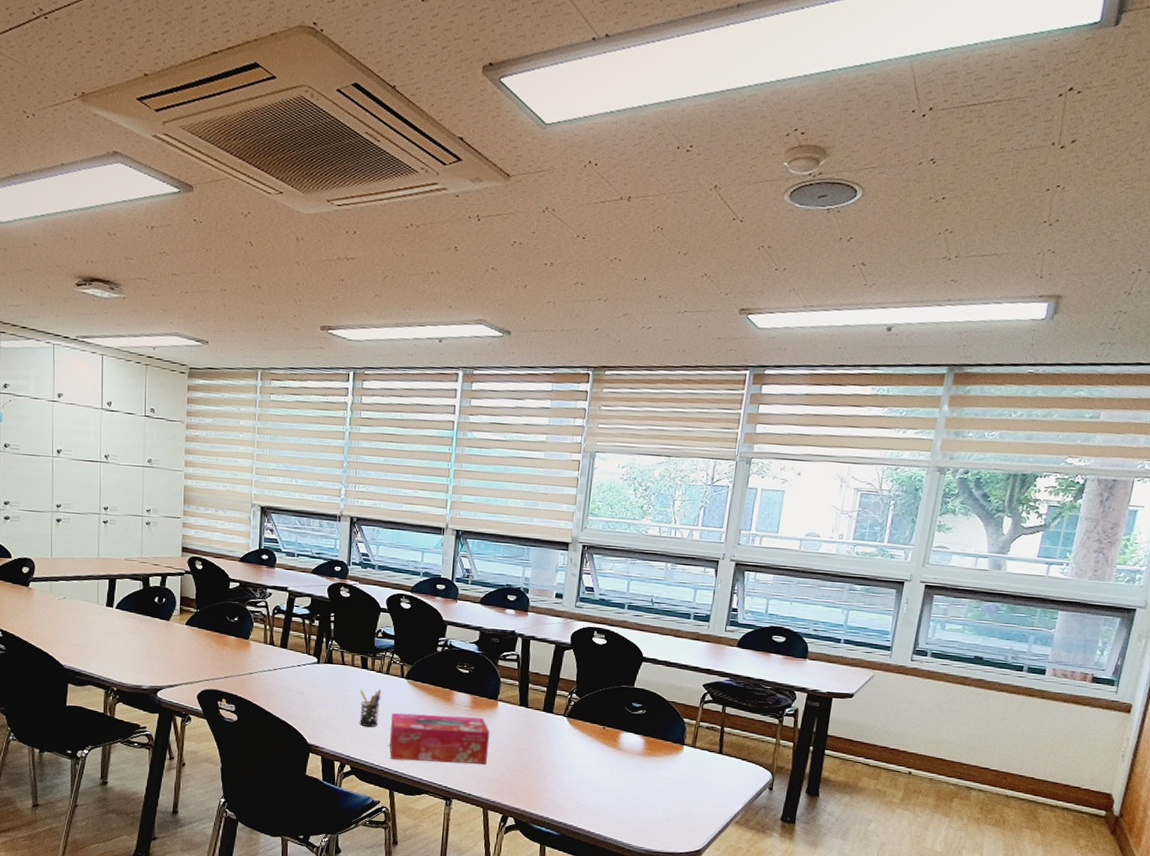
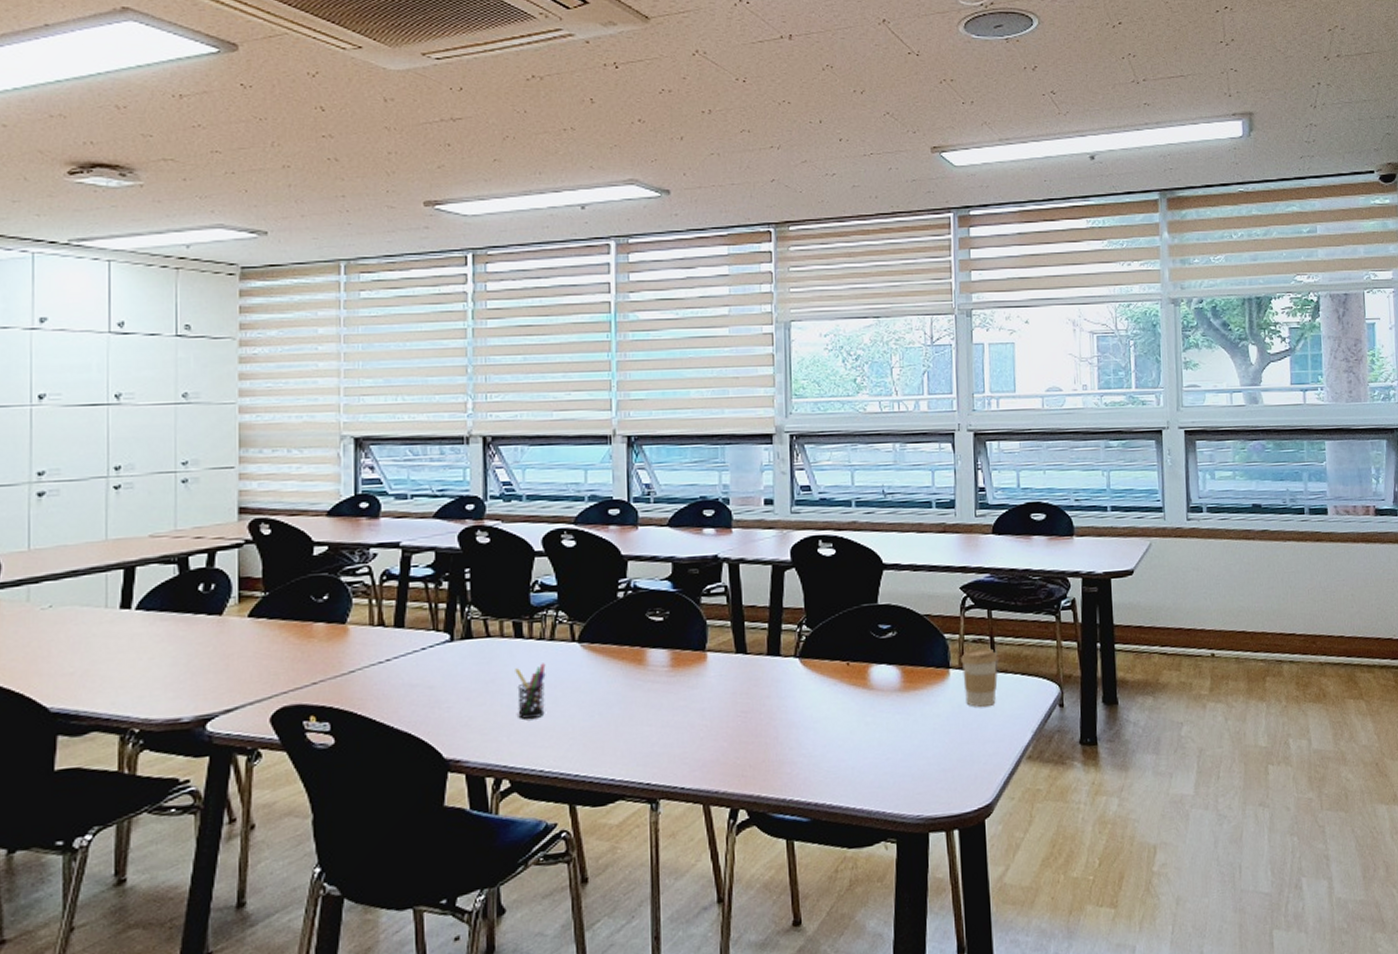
tissue box: present [389,712,490,765] -> none [562,677,702,759]
coffee cup: none [693,734,725,780] -> present [961,648,998,708]

